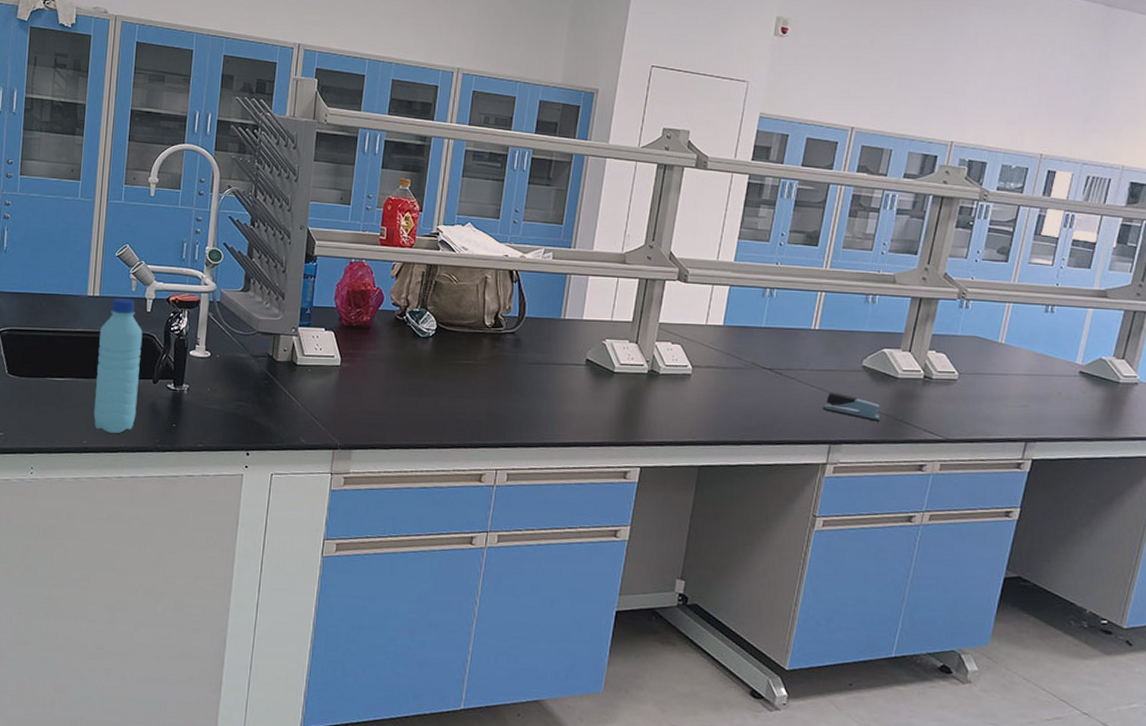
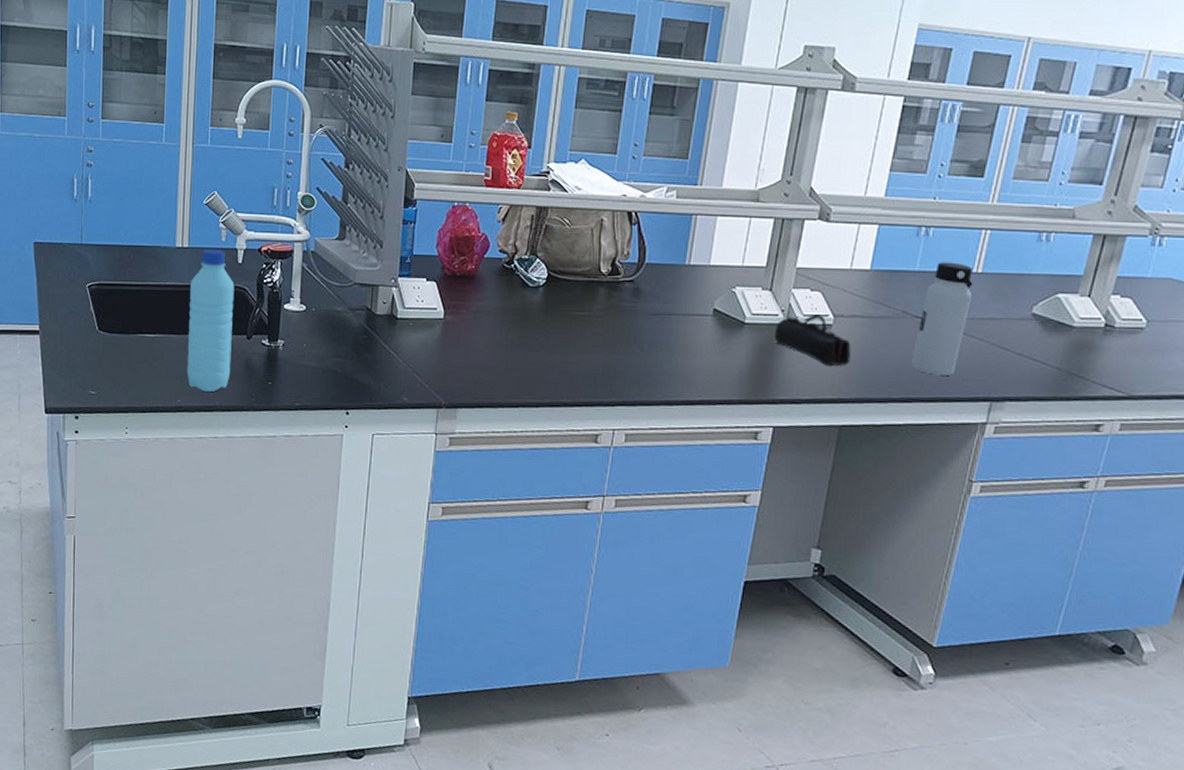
pencil case: none [640,365,708,412] -> present [774,314,851,367]
water bottle: none [760,319,812,421] -> present [910,262,974,375]
stapler: present [823,391,880,422] -> none [984,342,1051,376]

